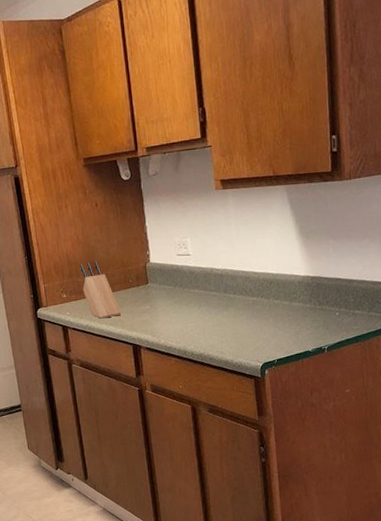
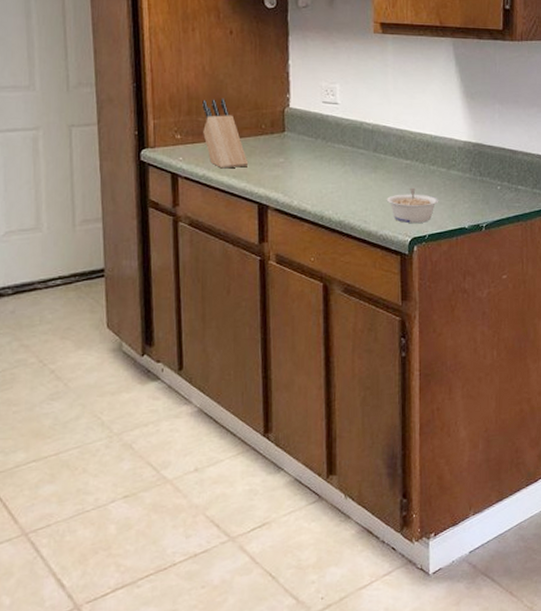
legume: none [238,320,285,351] -> present [386,187,439,223]

